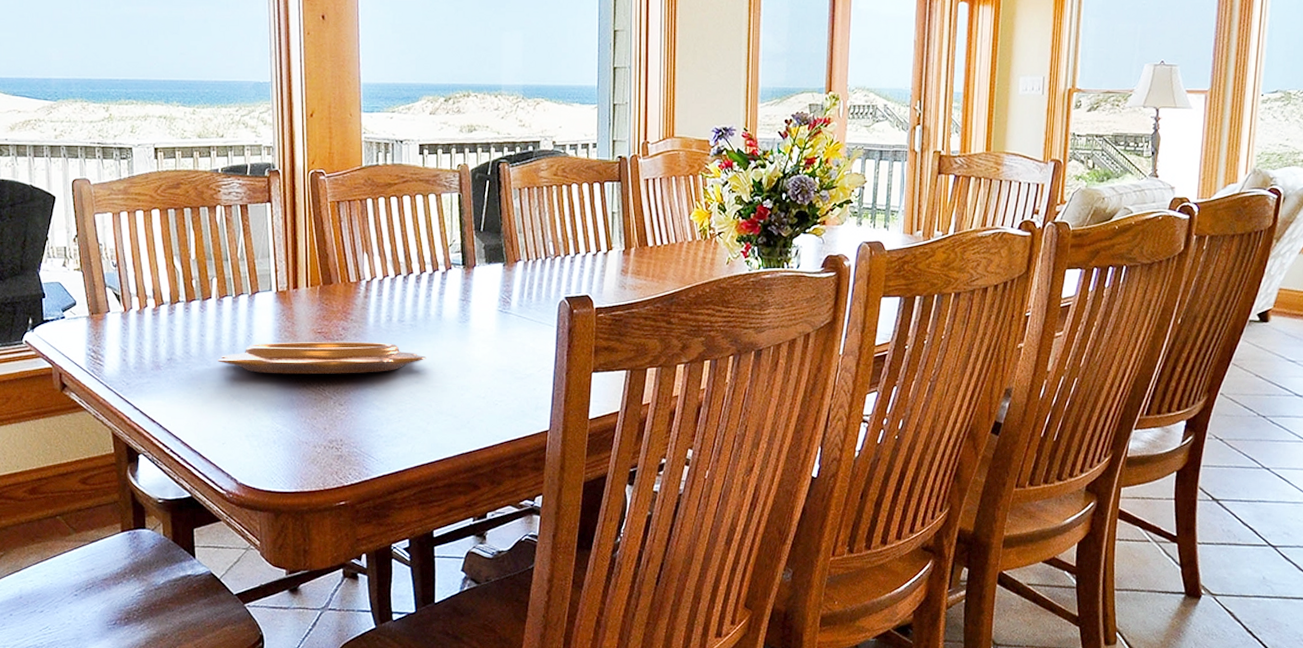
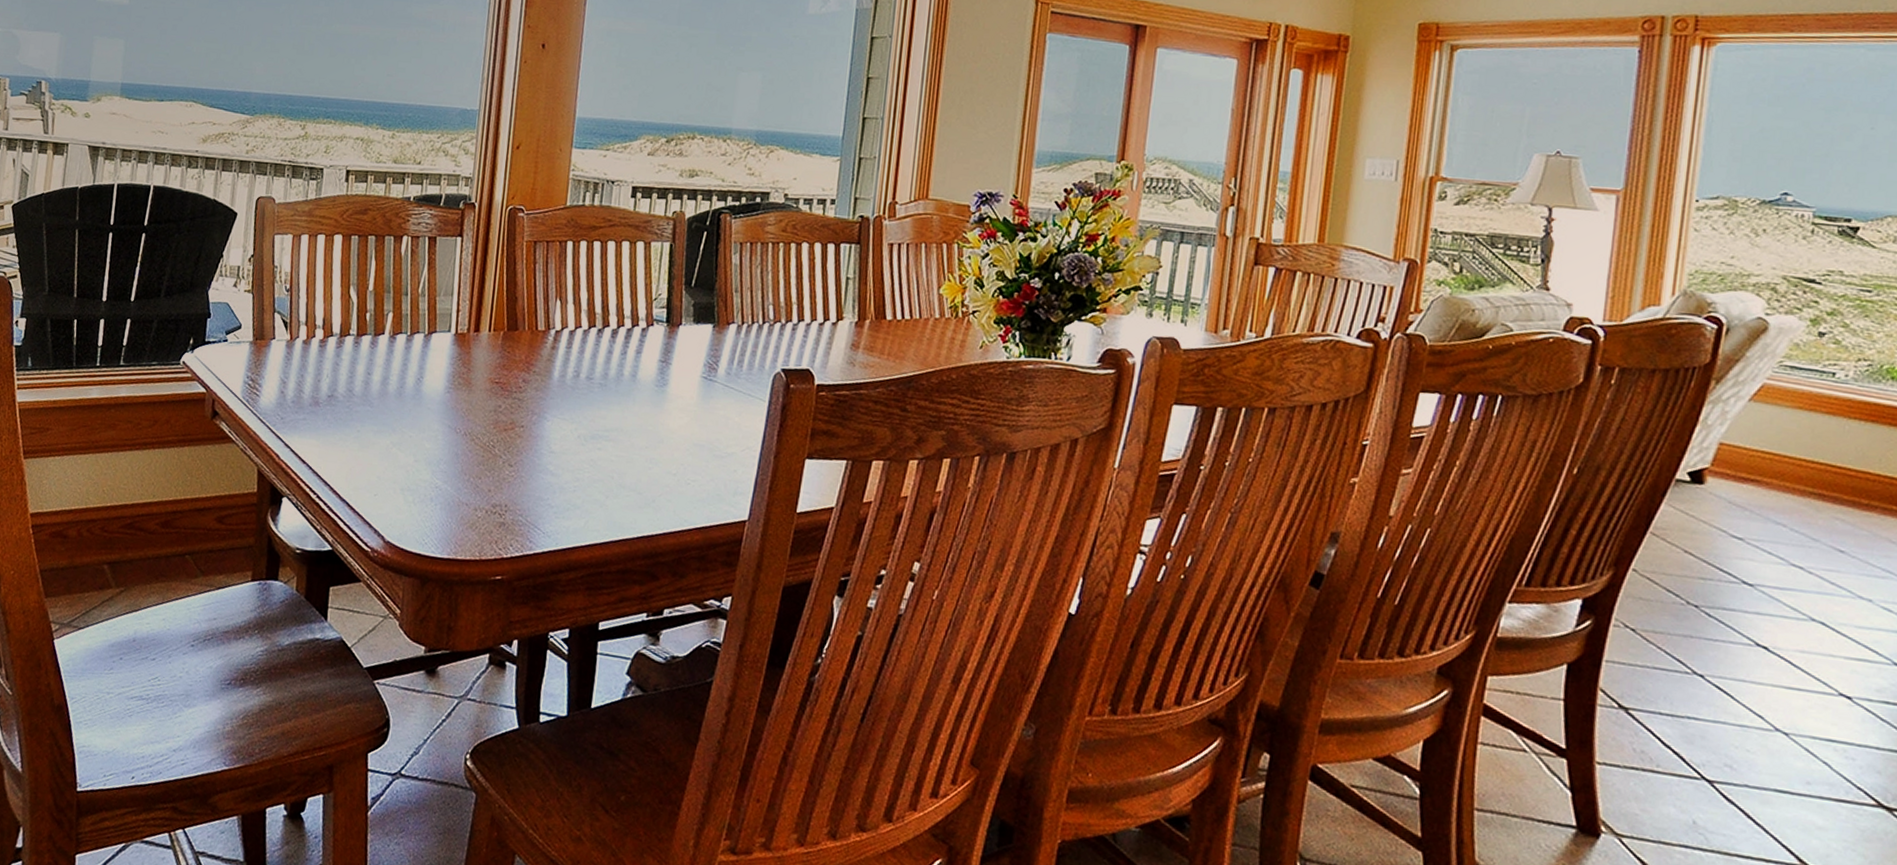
decorative bowl: present [217,341,426,375] -> none [381,388,614,434]

